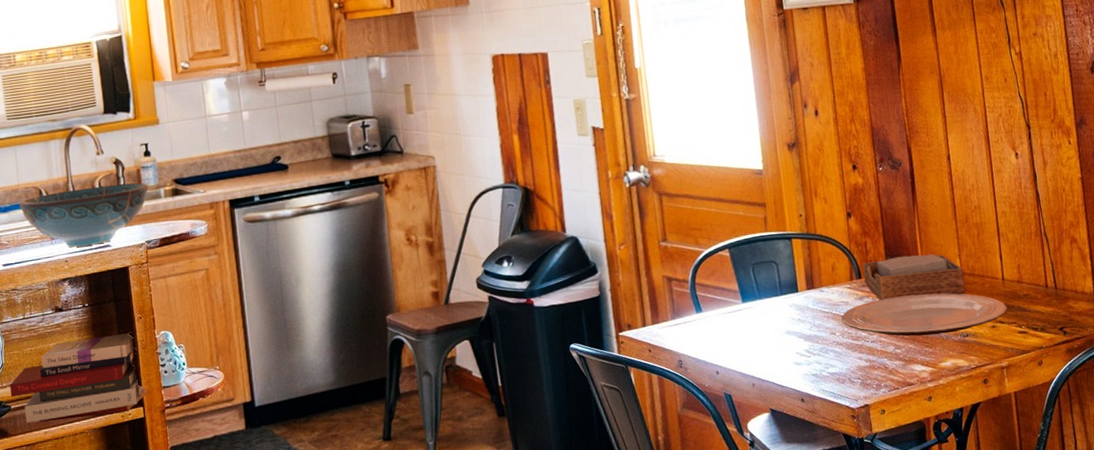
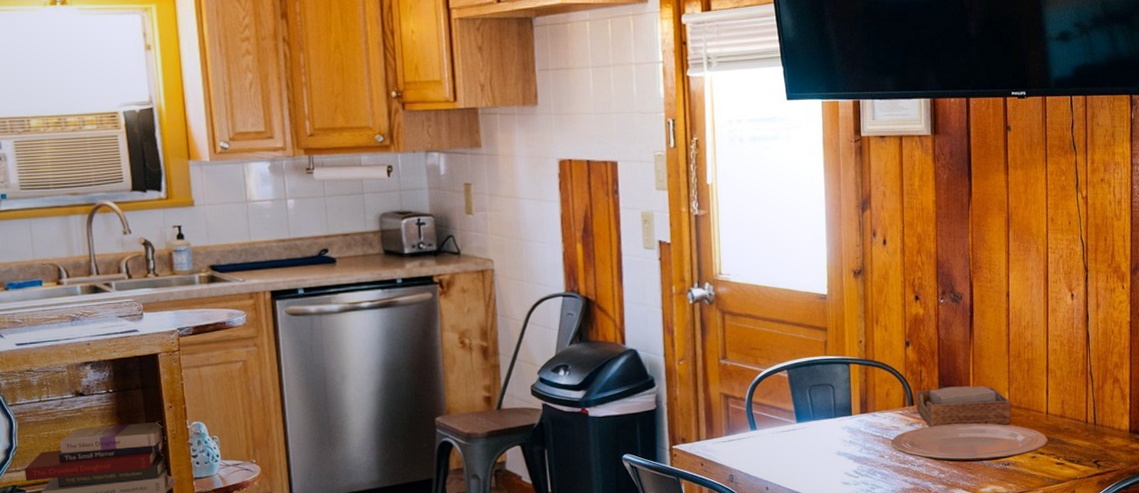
decorative bowl: present [20,182,149,248] -> none [35,266,182,330]

